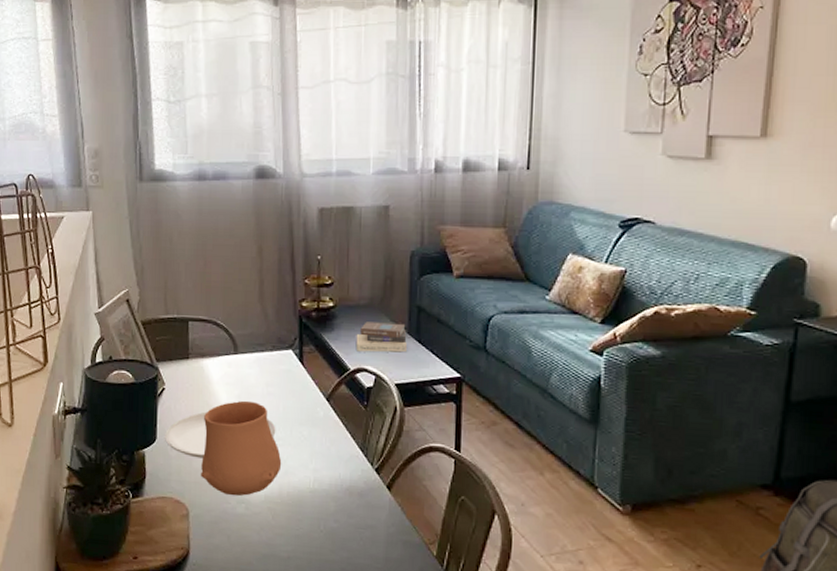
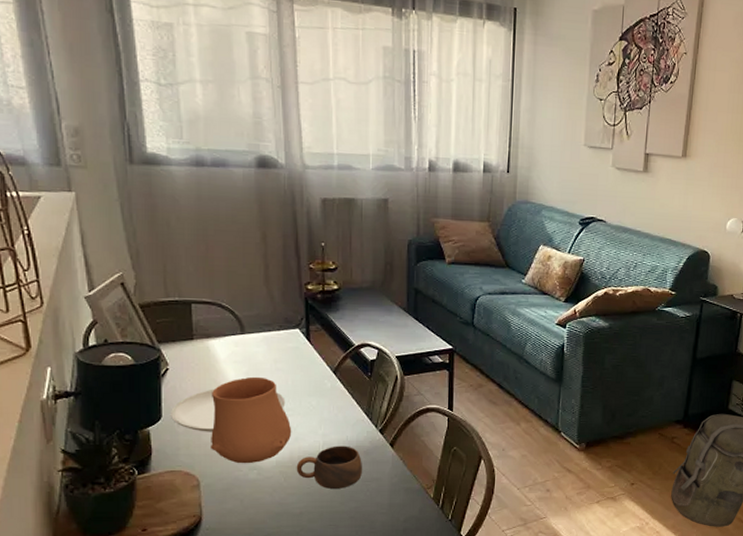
cup: none [285,483,357,534] -> present [296,446,363,489]
books: present [356,322,407,353] -> none [359,302,406,330]

